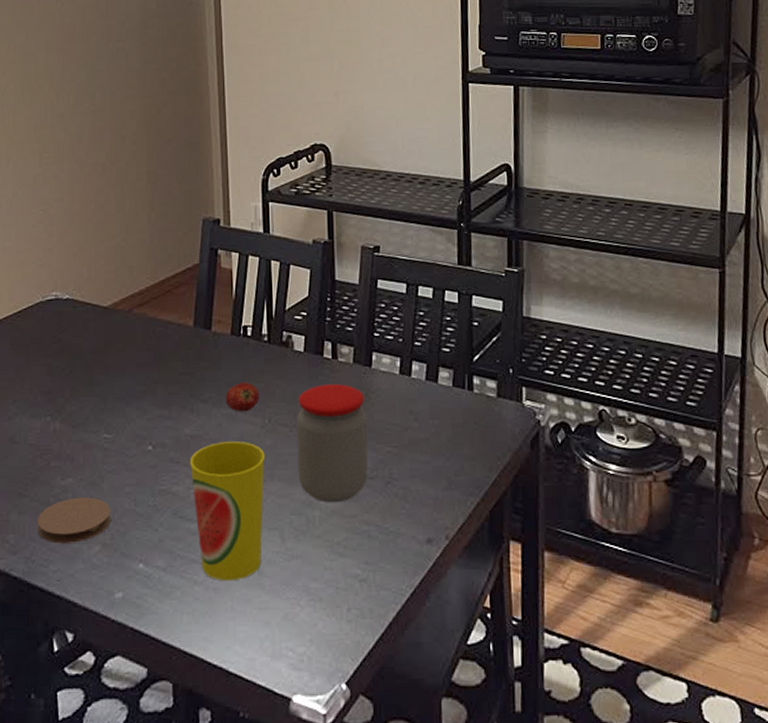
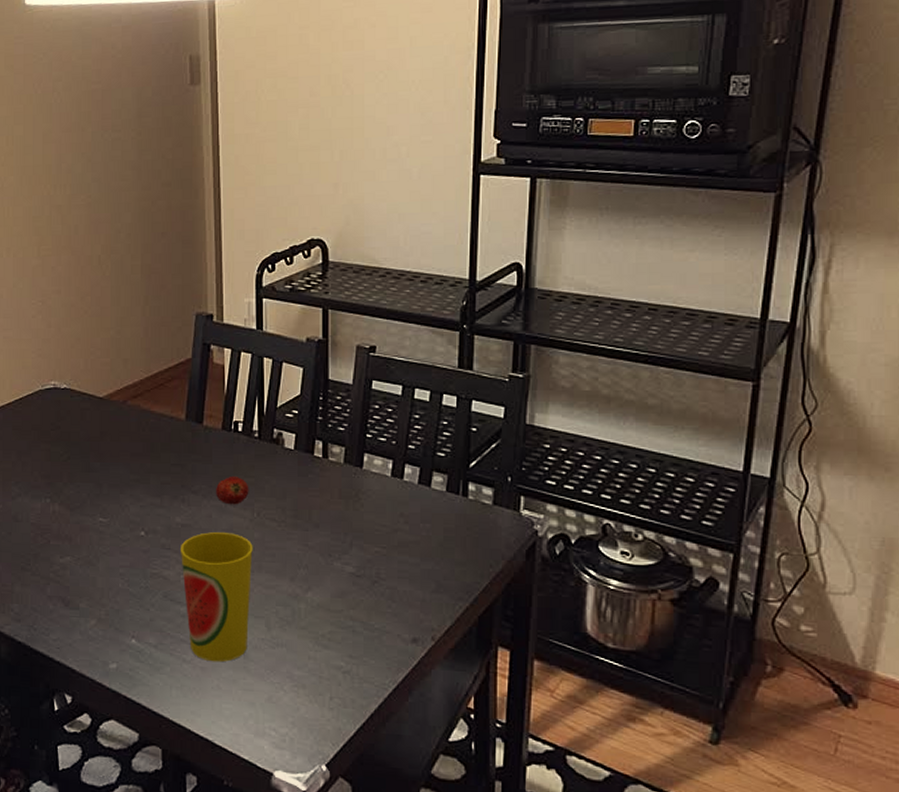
coaster: present [37,497,111,544] -> none [39,574,106,616]
jar: present [297,384,368,503] -> none [285,482,357,598]

